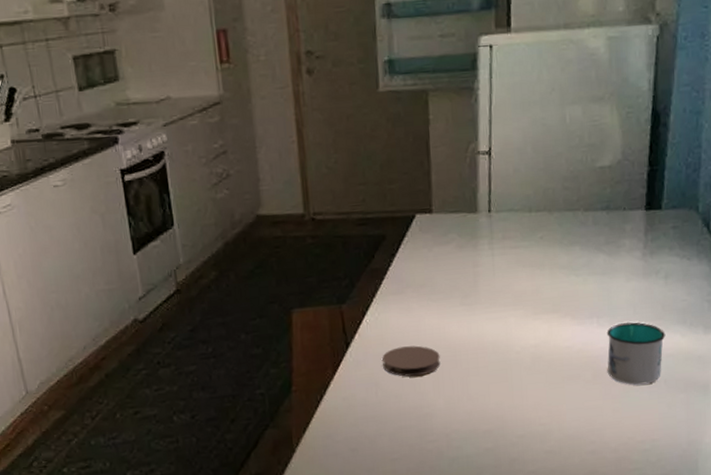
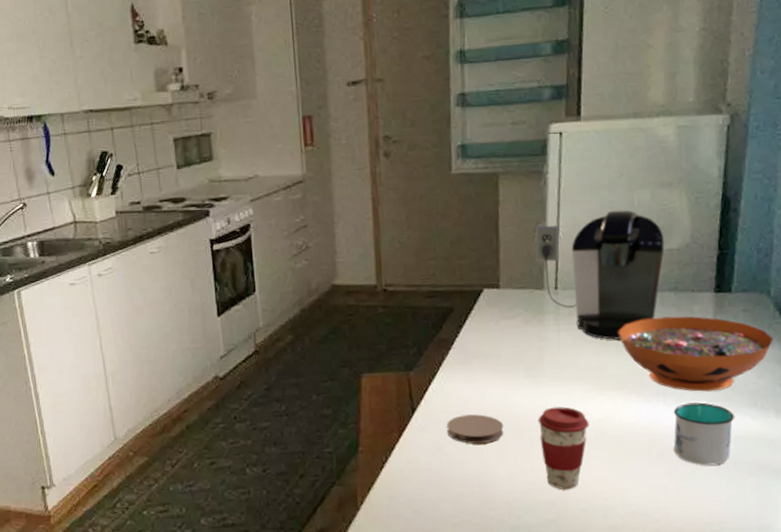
coffee maker: none [467,127,597,263] -> present [535,210,665,340]
coffee cup: none [474,333,525,418] -> present [538,407,589,490]
decorative bowl: none [552,235,701,312] -> present [618,316,773,392]

